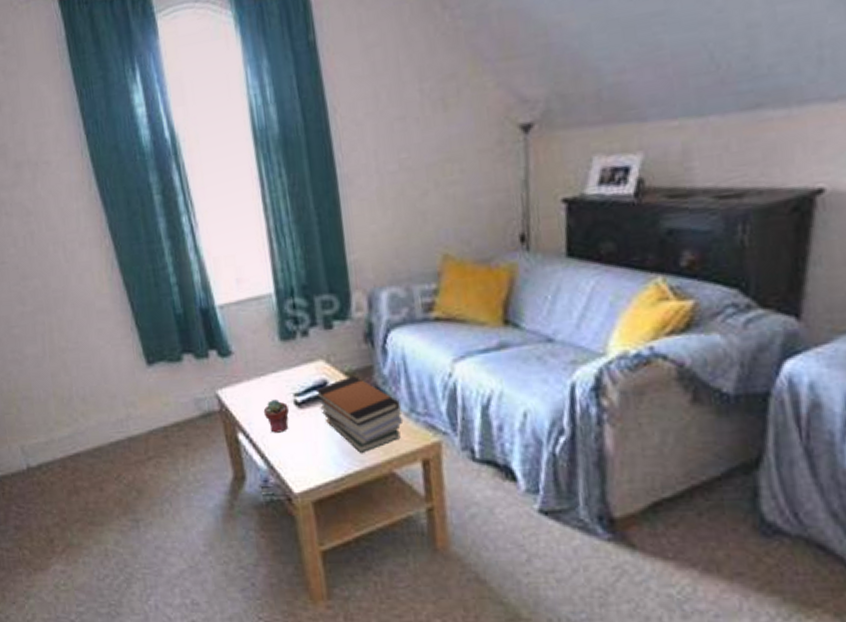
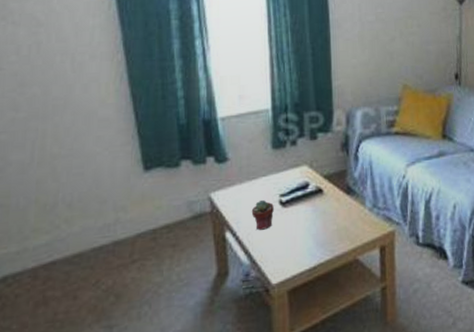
book stack: present [315,375,402,453] -> none [298,178,366,244]

